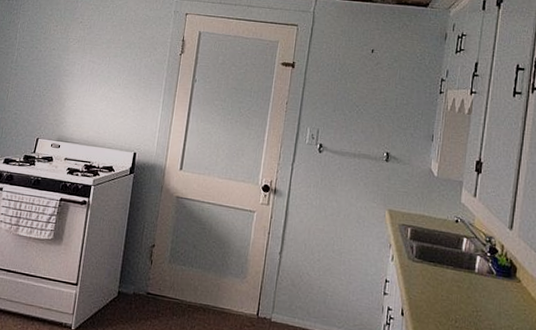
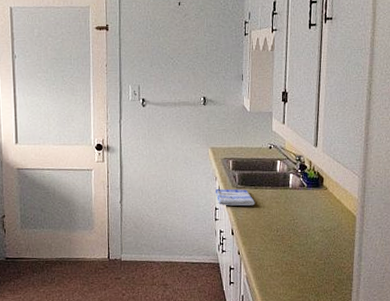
dish towel: none [388,258,433,286] -> present [216,188,255,206]

